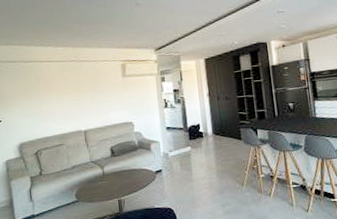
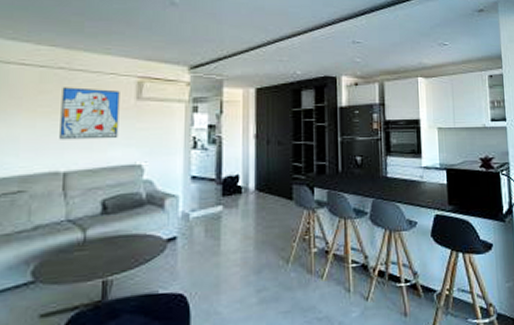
wall art: none [75,72,115,109] -> present [59,87,120,140]

